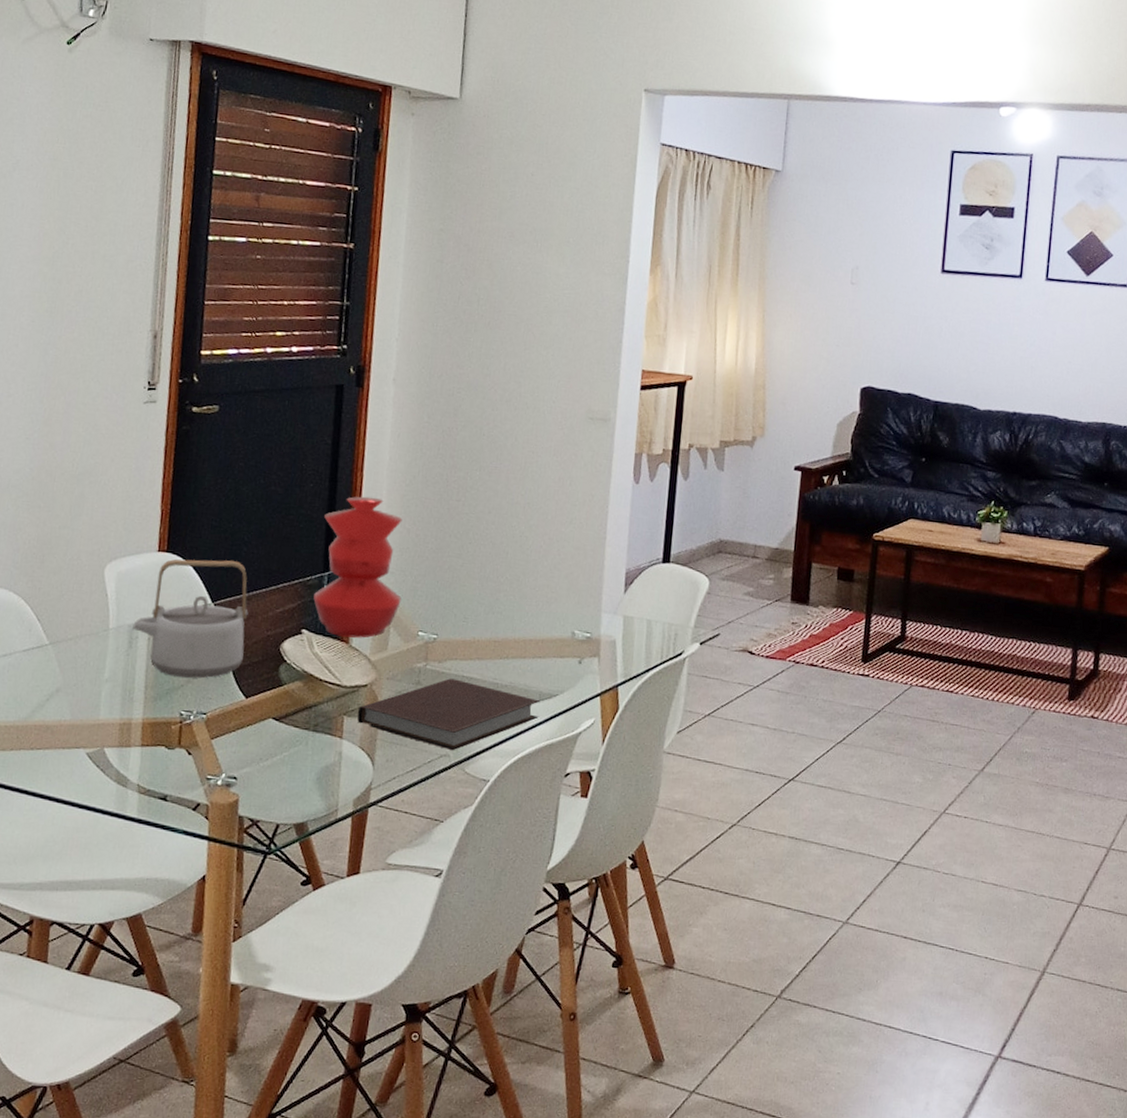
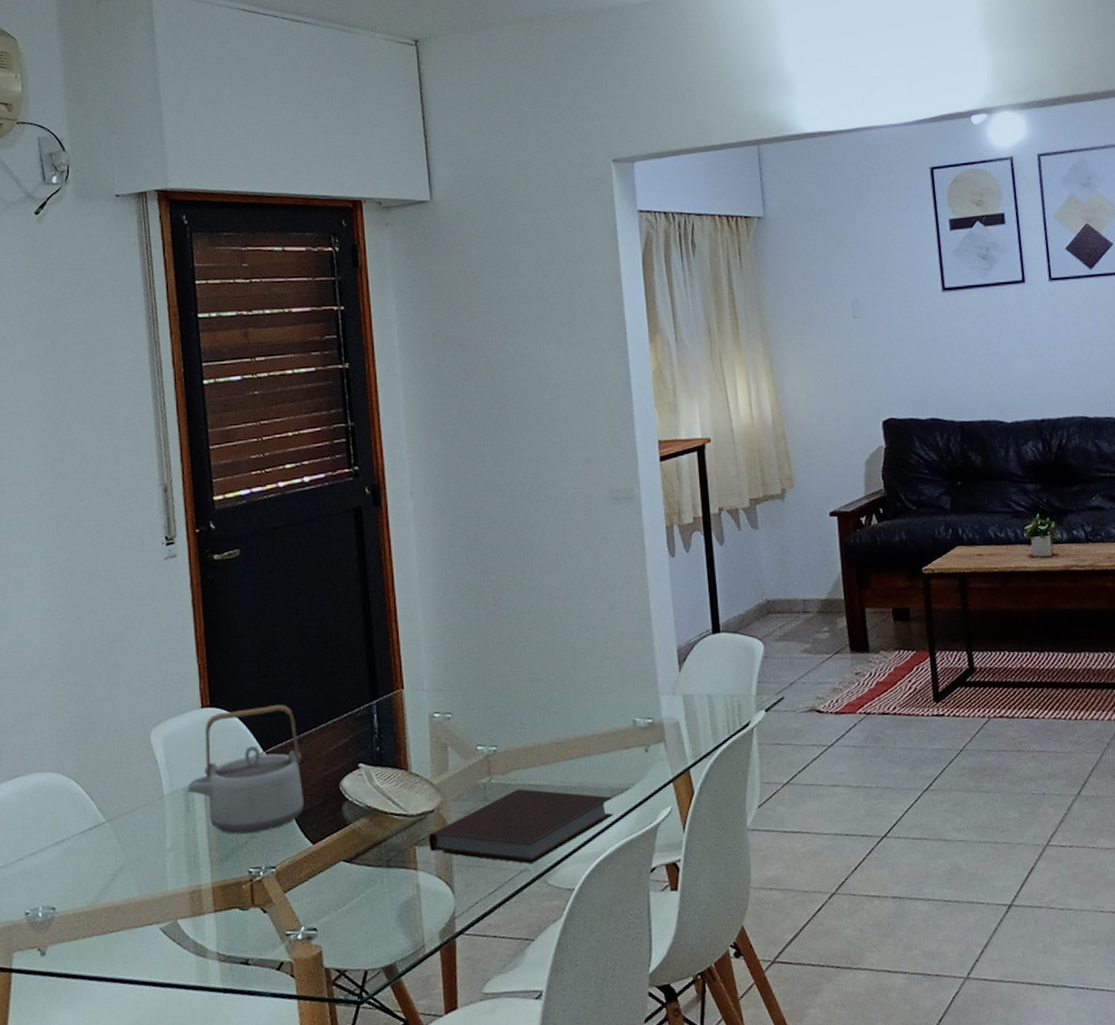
vase: present [313,496,403,638] -> none [363,616,455,765]

